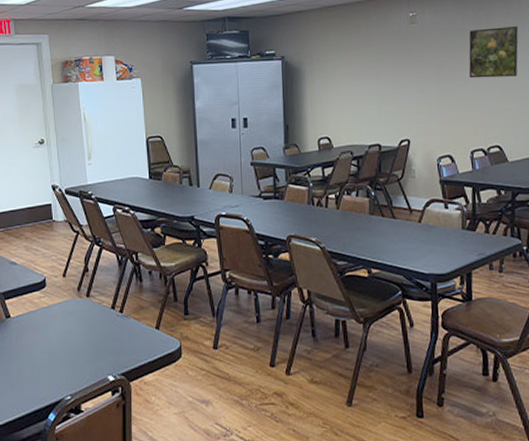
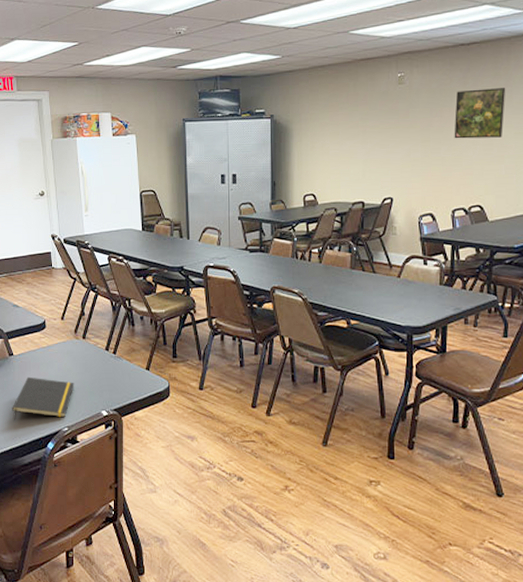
notepad: none [9,340,78,391] -> present [12,376,75,422]

